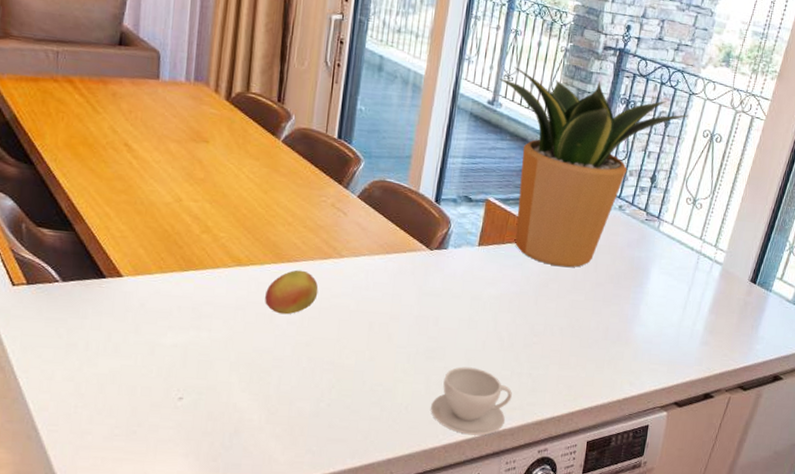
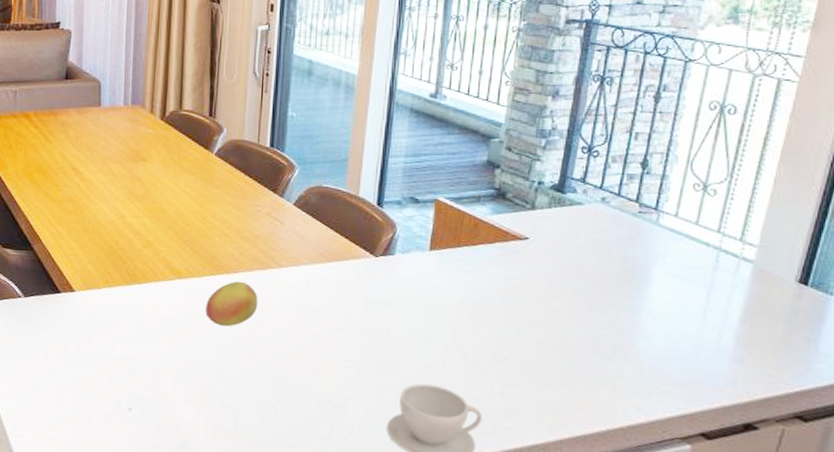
potted plant: present [500,67,688,268] -> none [442,55,686,271]

